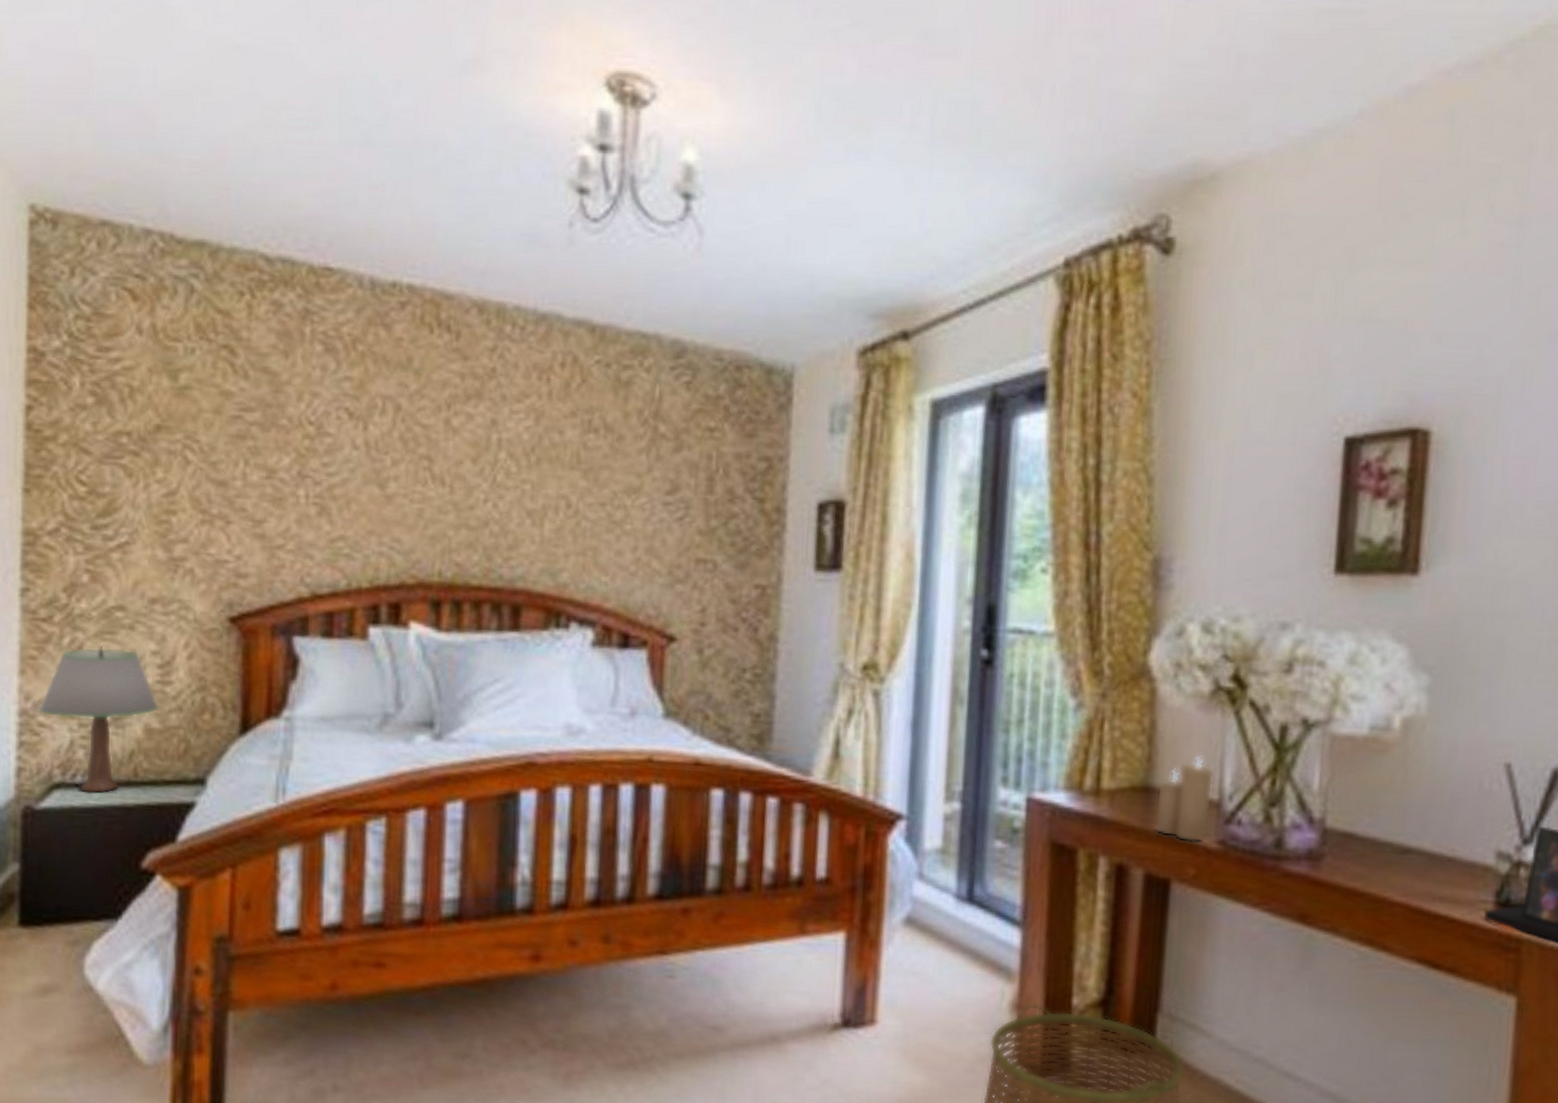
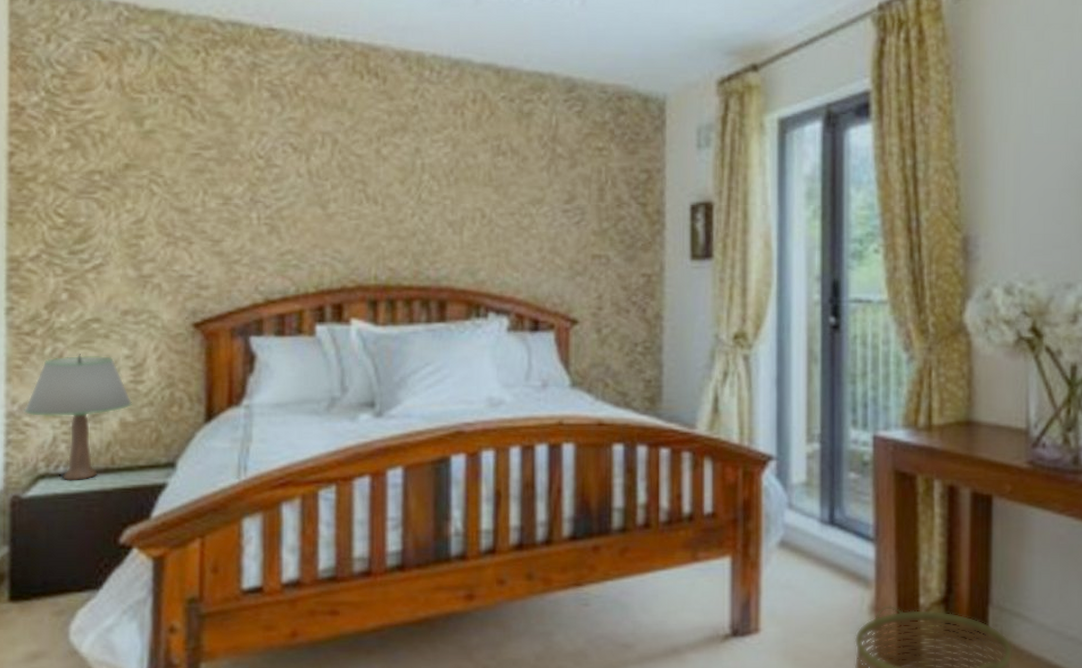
candle: present [1154,755,1214,843] -> none [977,393,1022,464]

